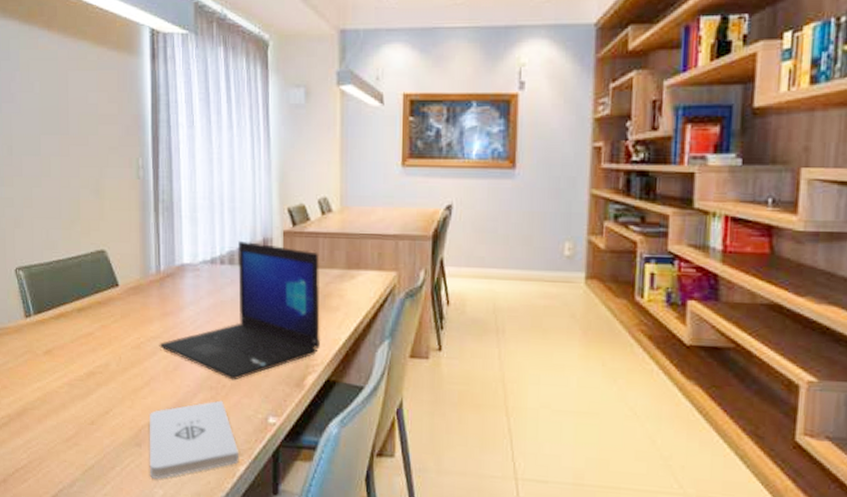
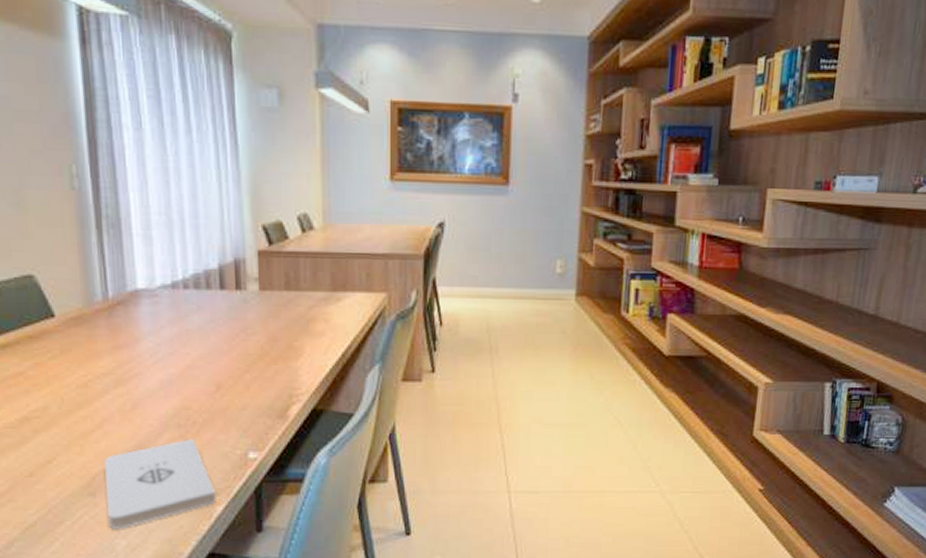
laptop: present [159,240,320,380] -> none [111,262,304,416]

